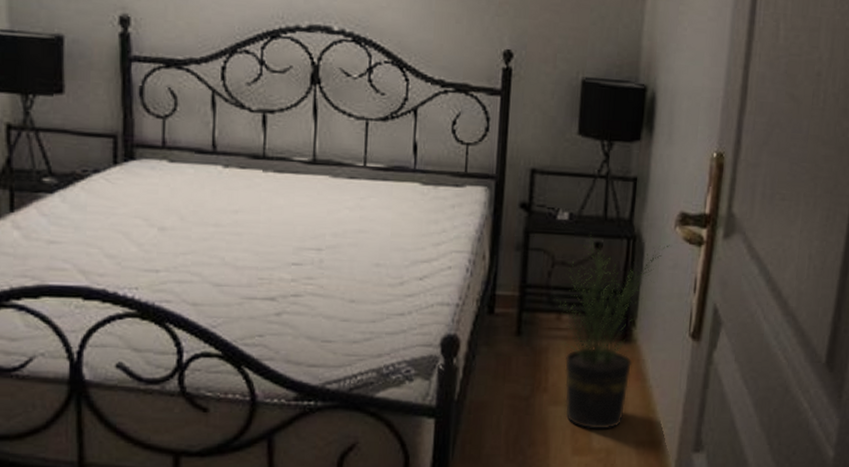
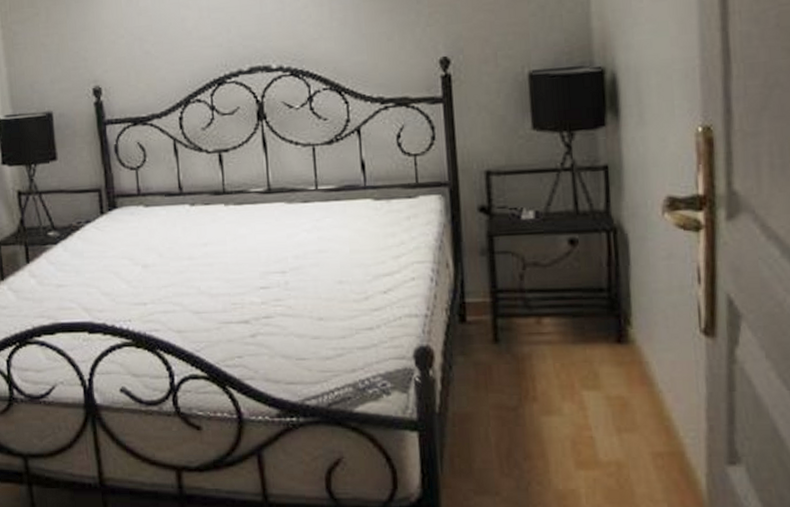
potted plant: present [554,232,671,429] -> none [530,229,661,440]

